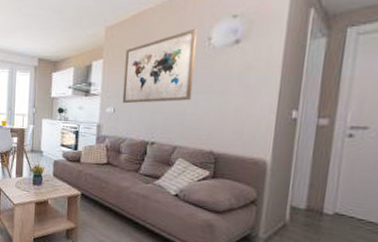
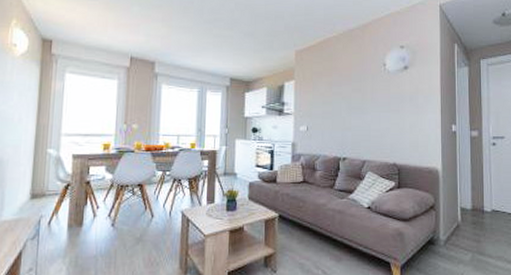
wall art: present [122,28,198,104] -> none [314,55,375,122]

